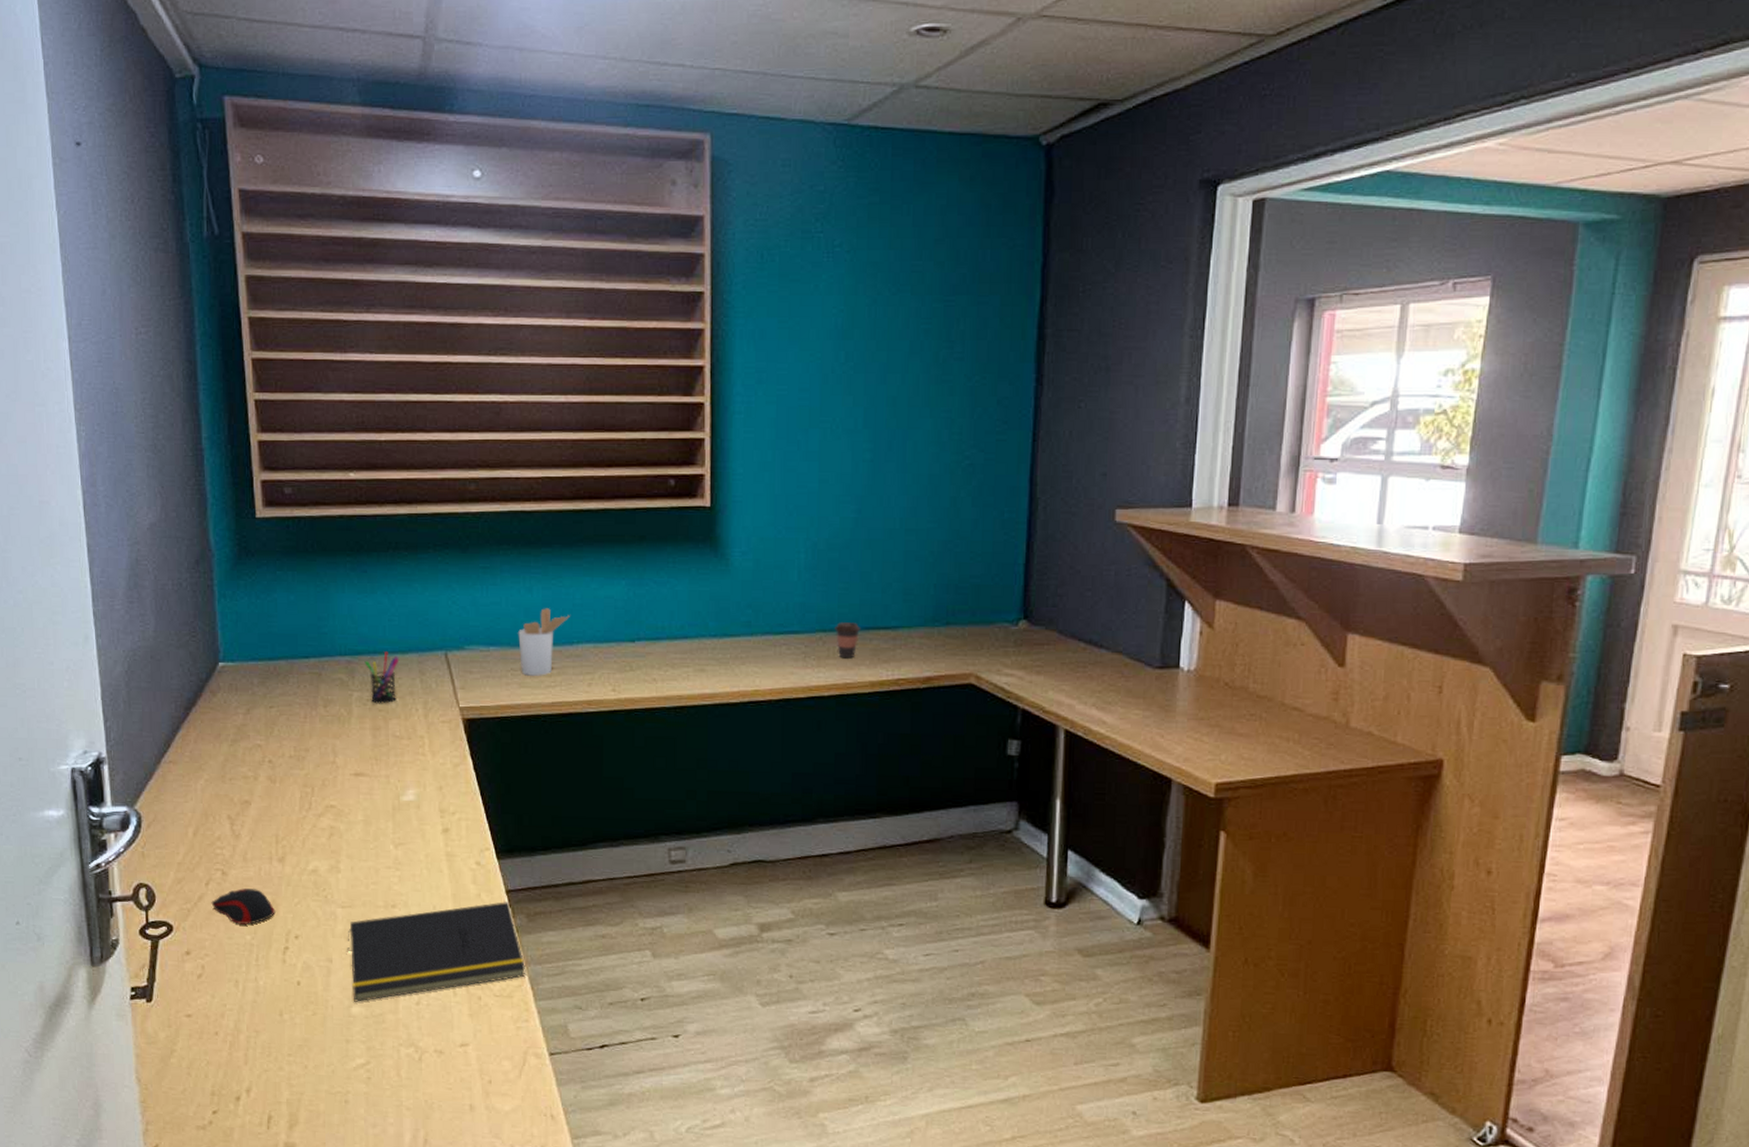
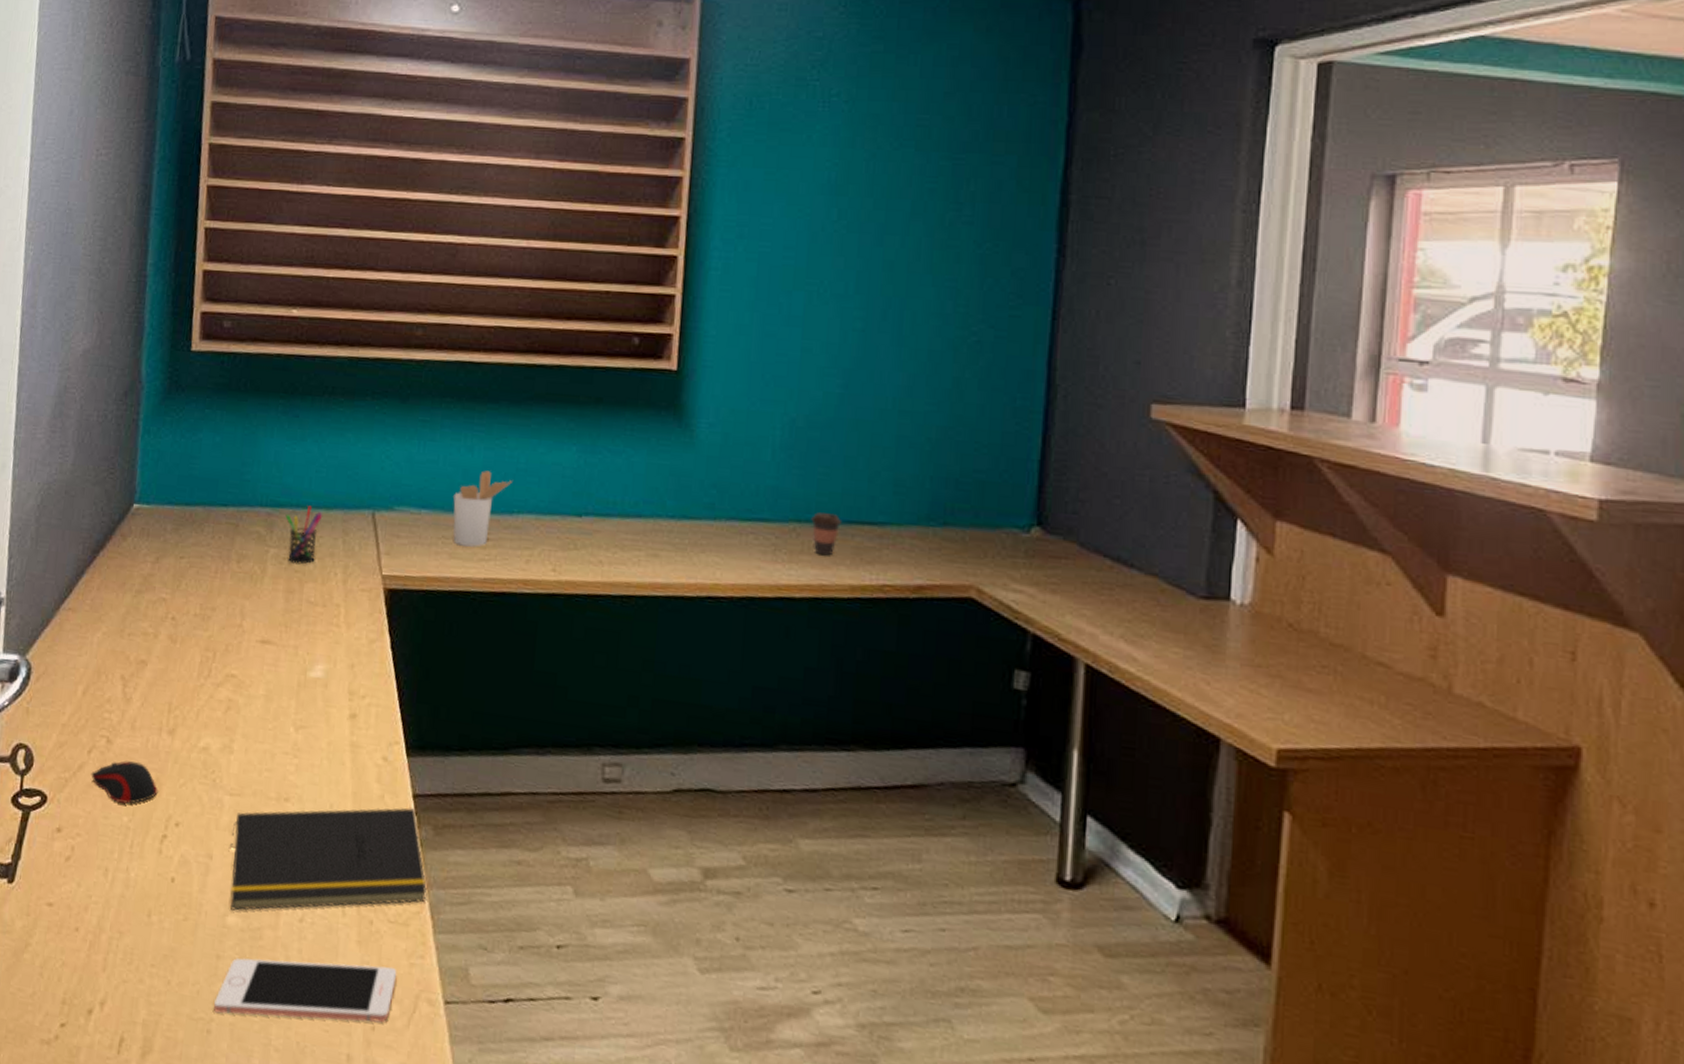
cell phone: none [349,1031,506,1086] -> present [214,958,397,1023]

